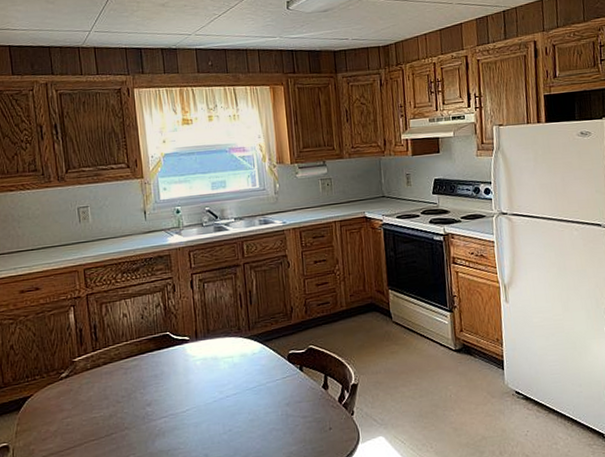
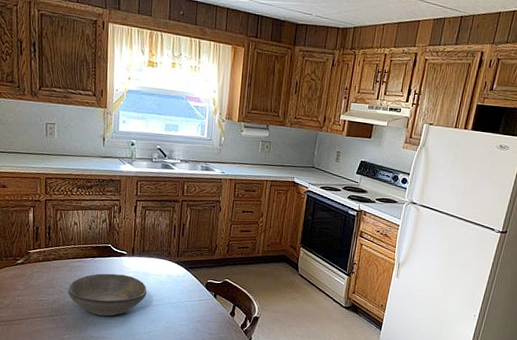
bowl: none [125,364,220,422] -> present [68,273,147,316]

